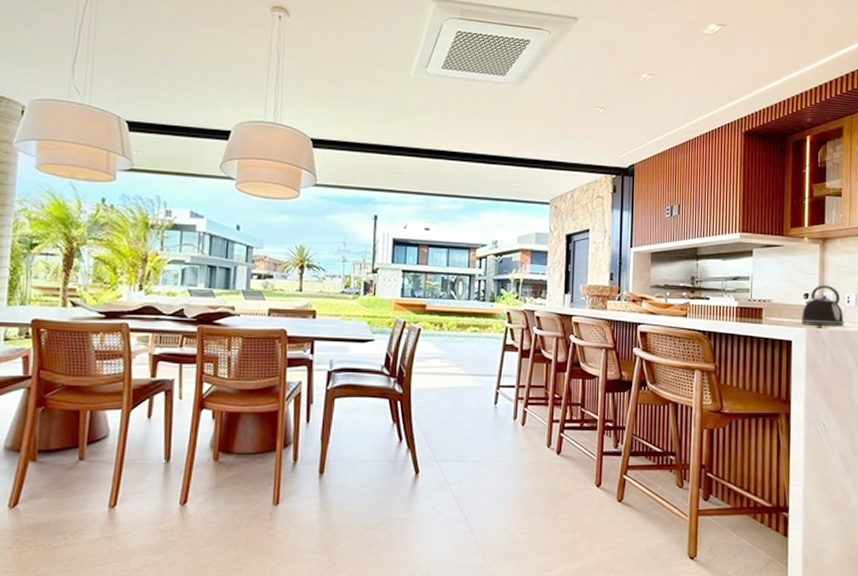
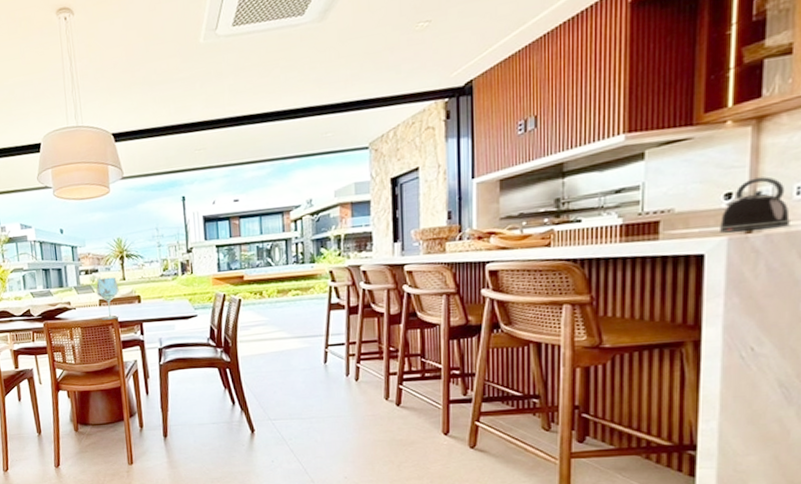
wine glass: none [266,285,294,333] -> present [95,277,119,320]

